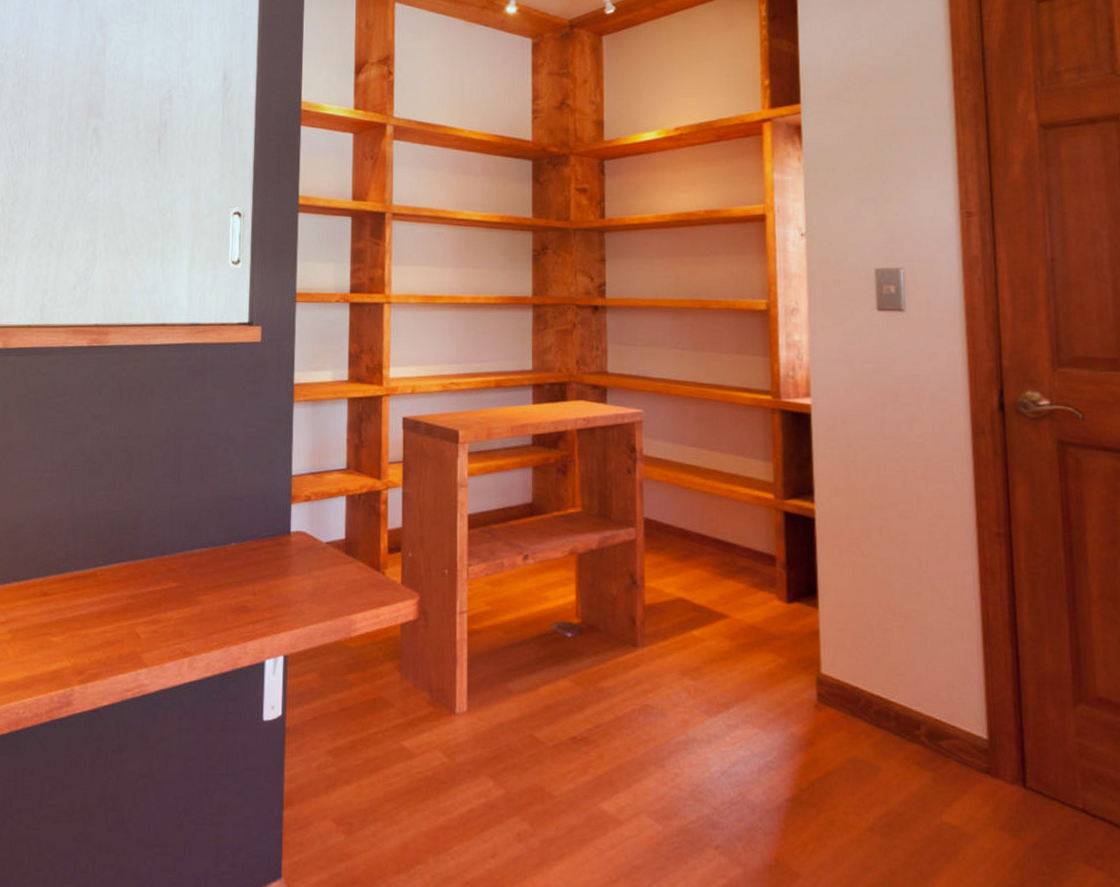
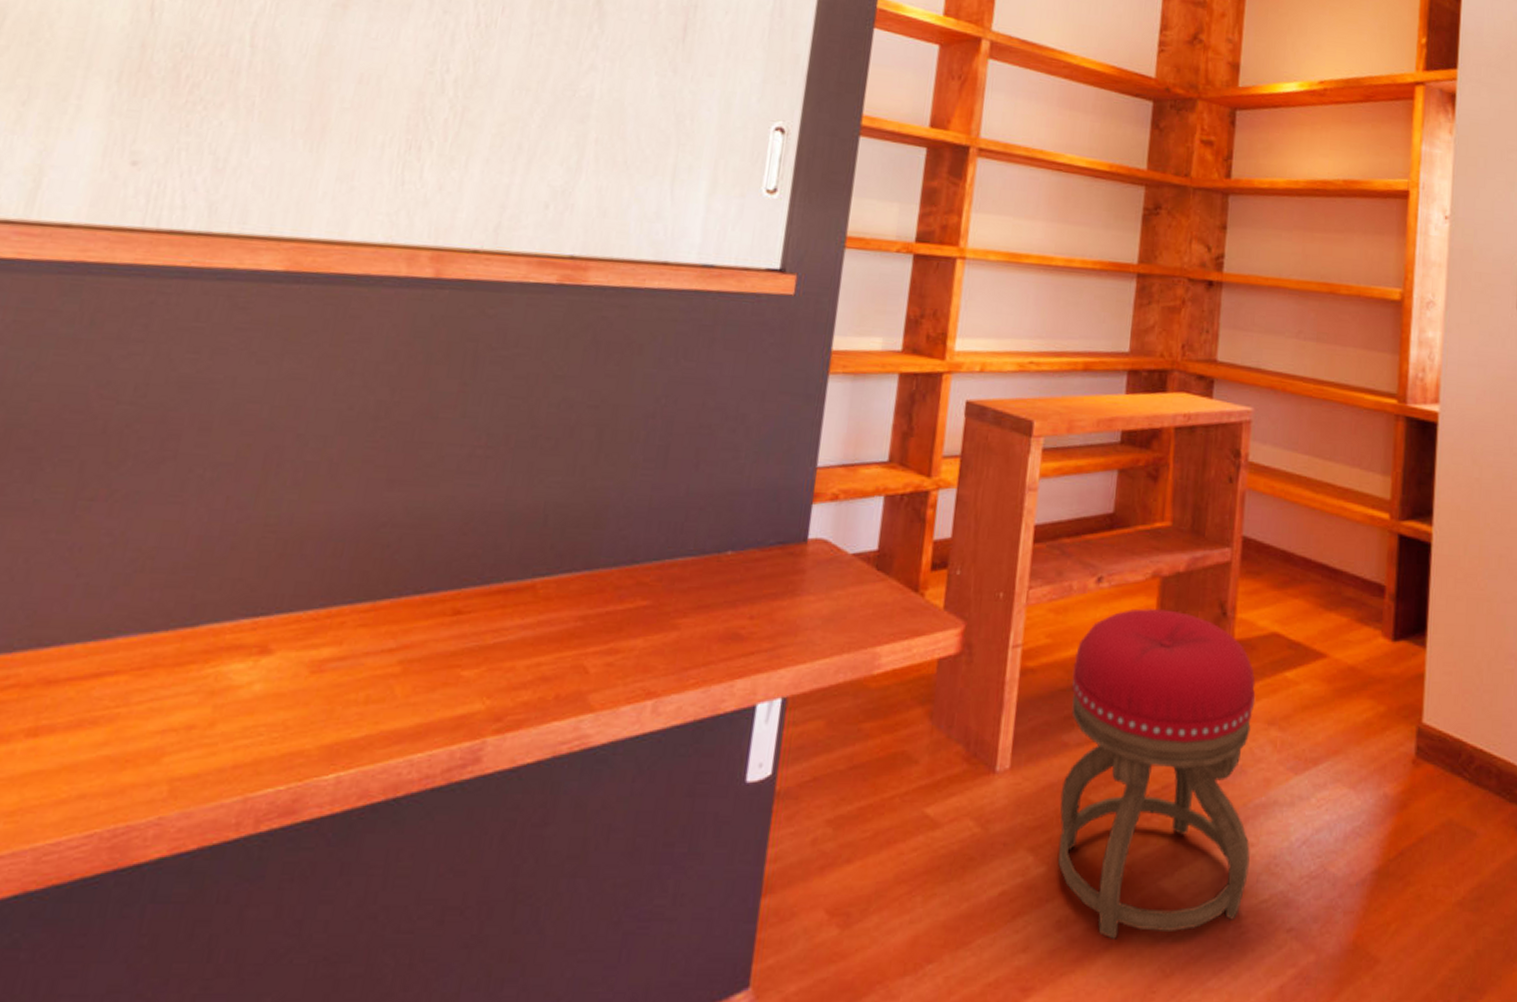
stool: none [510,580,676,850] -> present [1058,608,1256,939]

